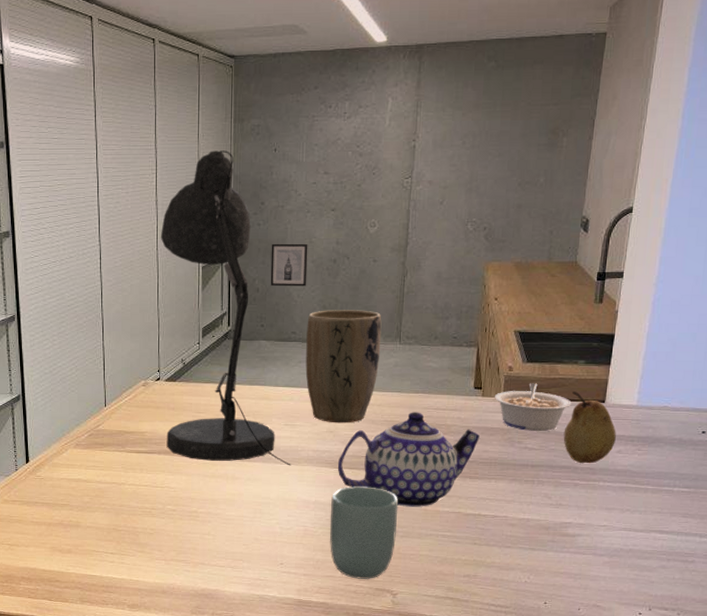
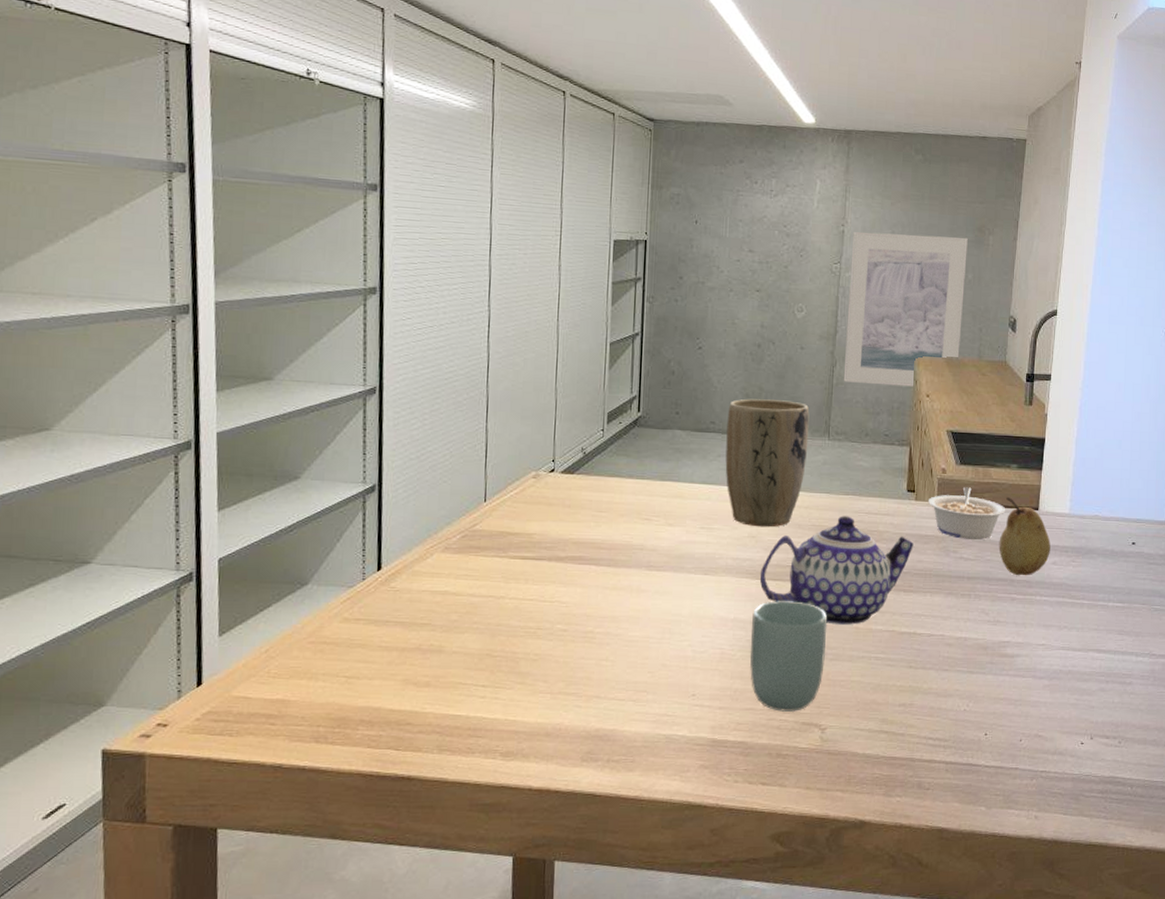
desk lamp: present [160,150,291,466] -> none [559,216,707,576]
wall art: present [270,243,308,287] -> none [687,322,730,372]
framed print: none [414,141,541,291] -> present [843,231,968,387]

